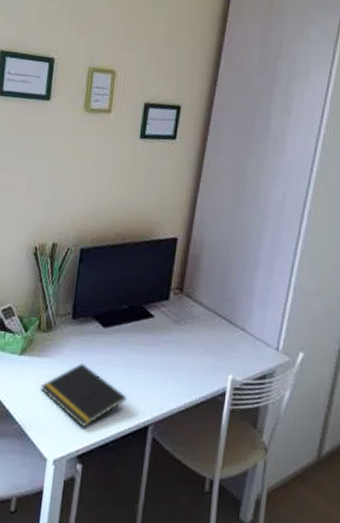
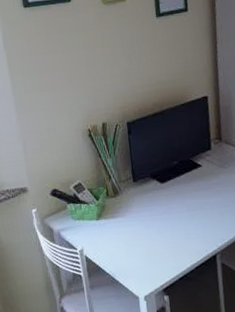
notepad: present [41,364,127,428] -> none [120,216,193,267]

